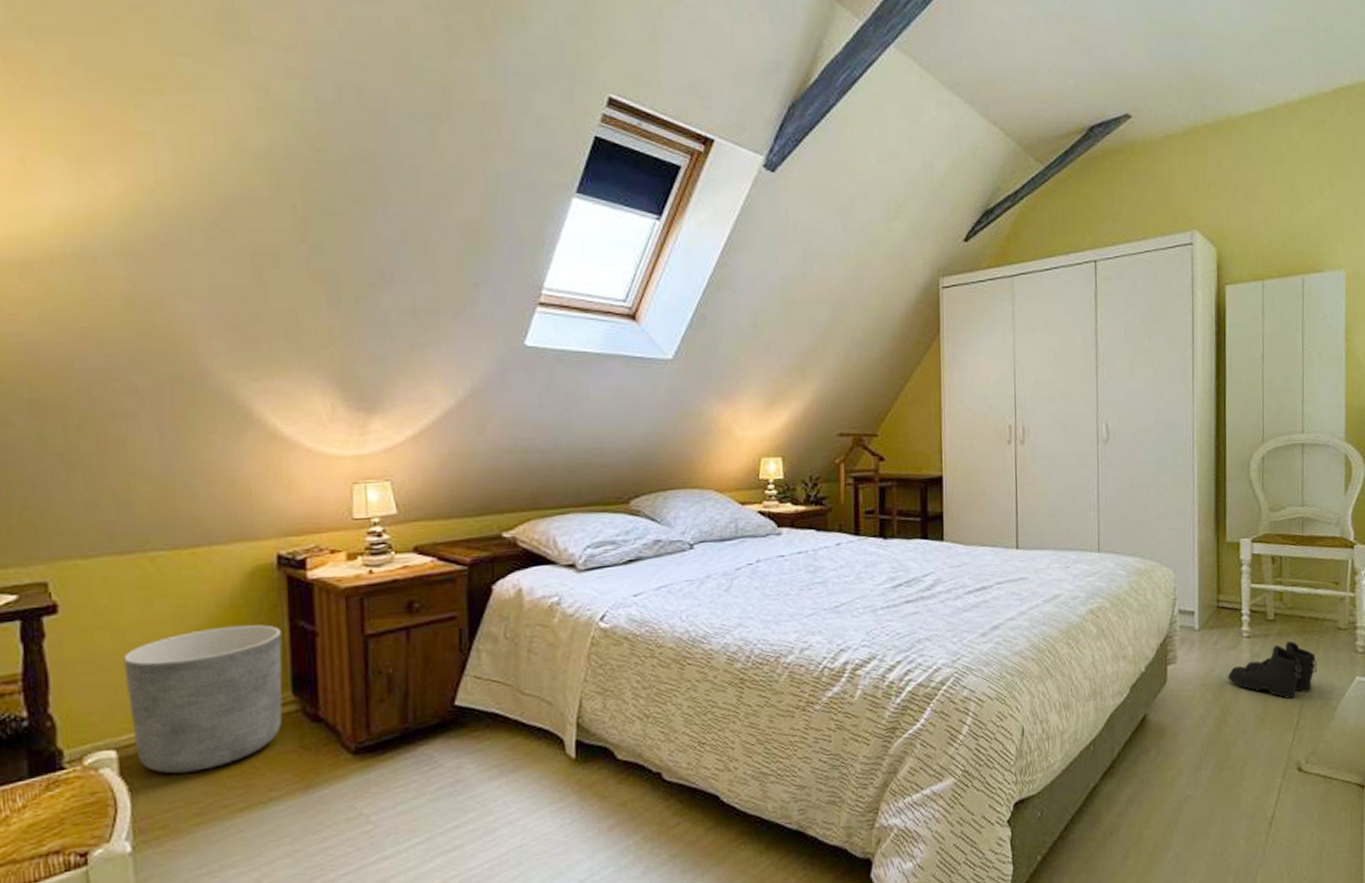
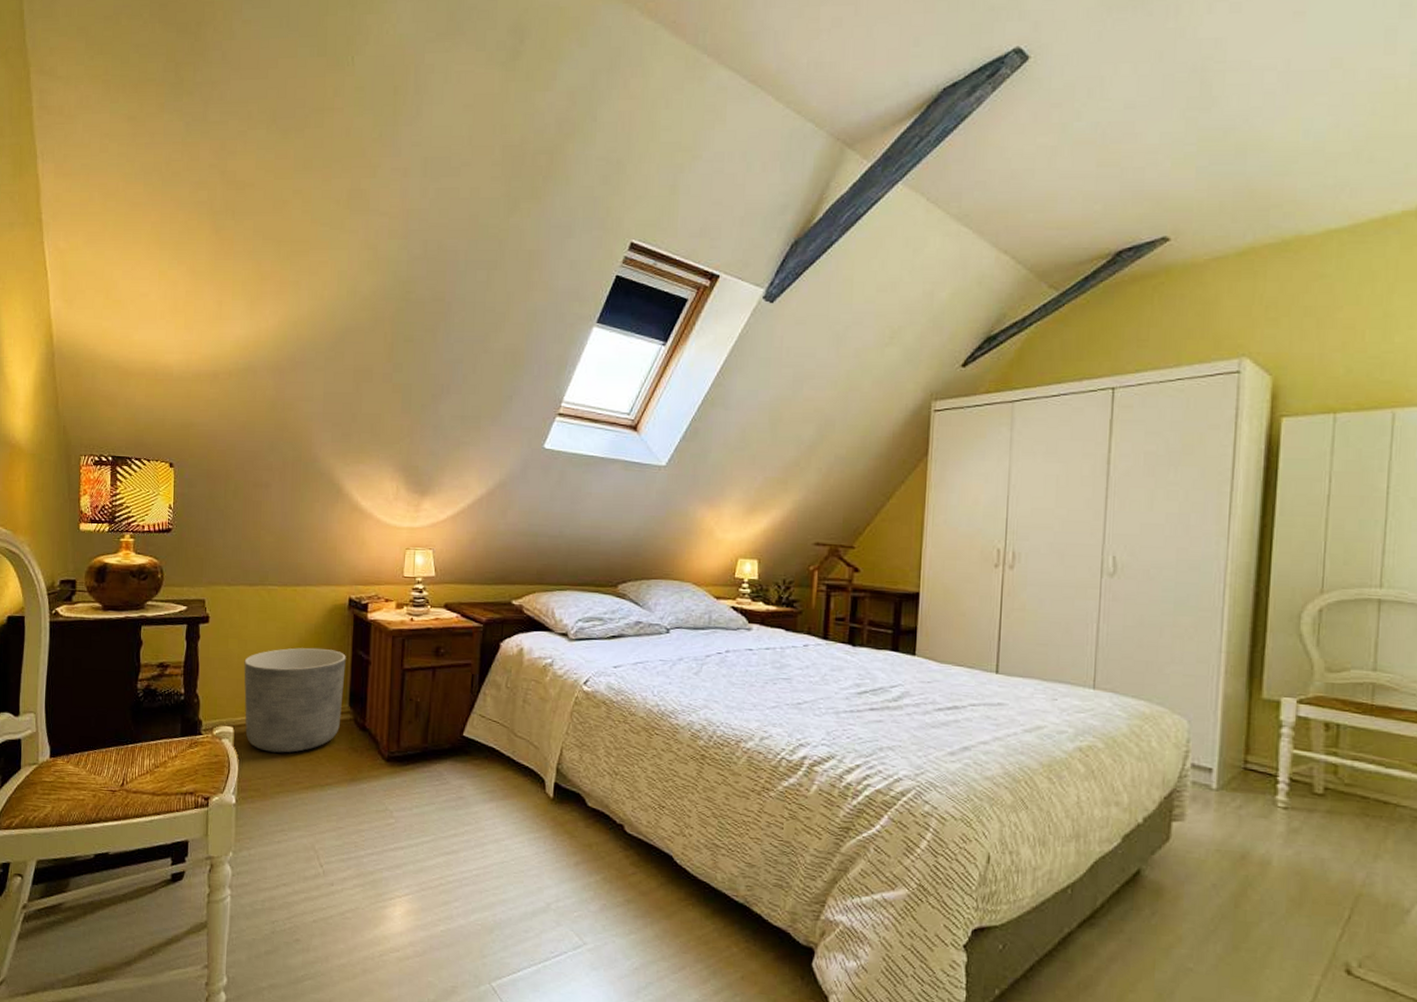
boots: present [1227,640,1317,699] -> none [1252,821,1384,889]

